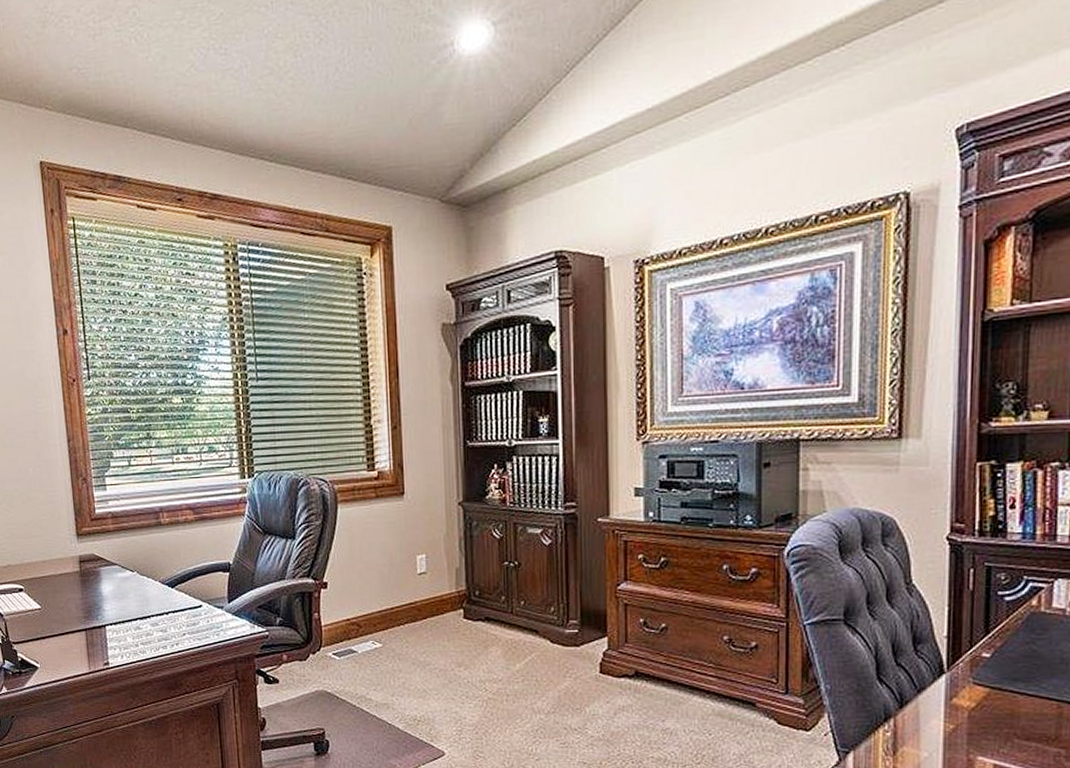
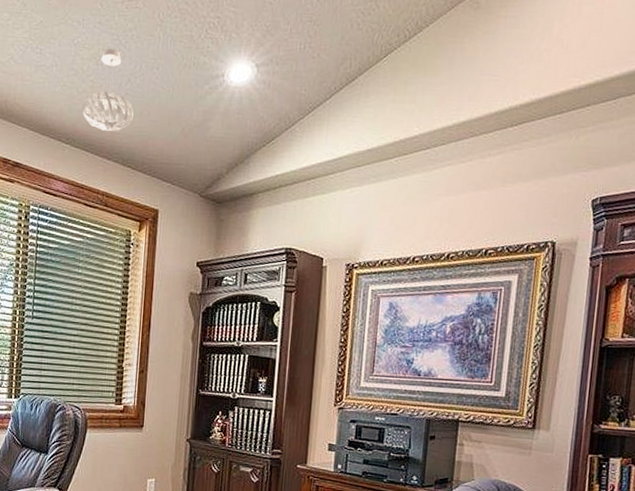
pendant light: none [284,33,347,139] -> present [82,49,134,132]

